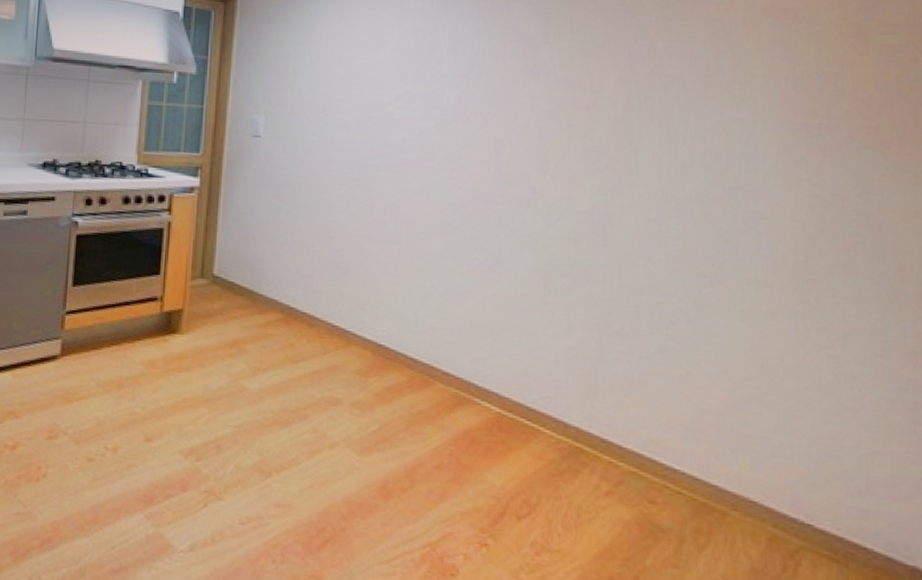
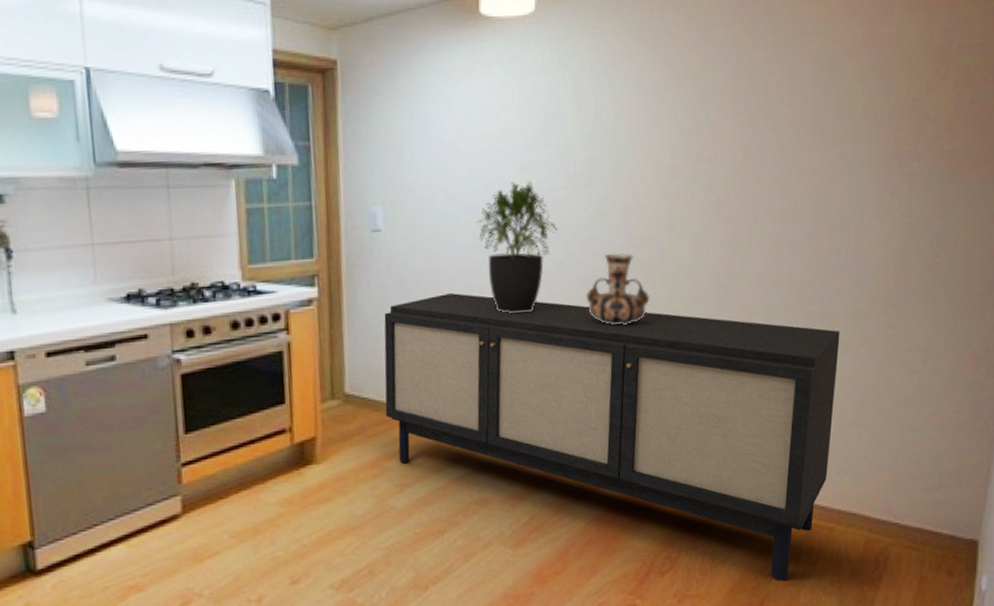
sideboard: none [248,199,736,561] -> present [384,293,840,582]
potted plant: none [349,108,428,228] -> present [476,181,559,314]
decorative vase: none [452,184,518,254] -> present [586,252,650,325]

